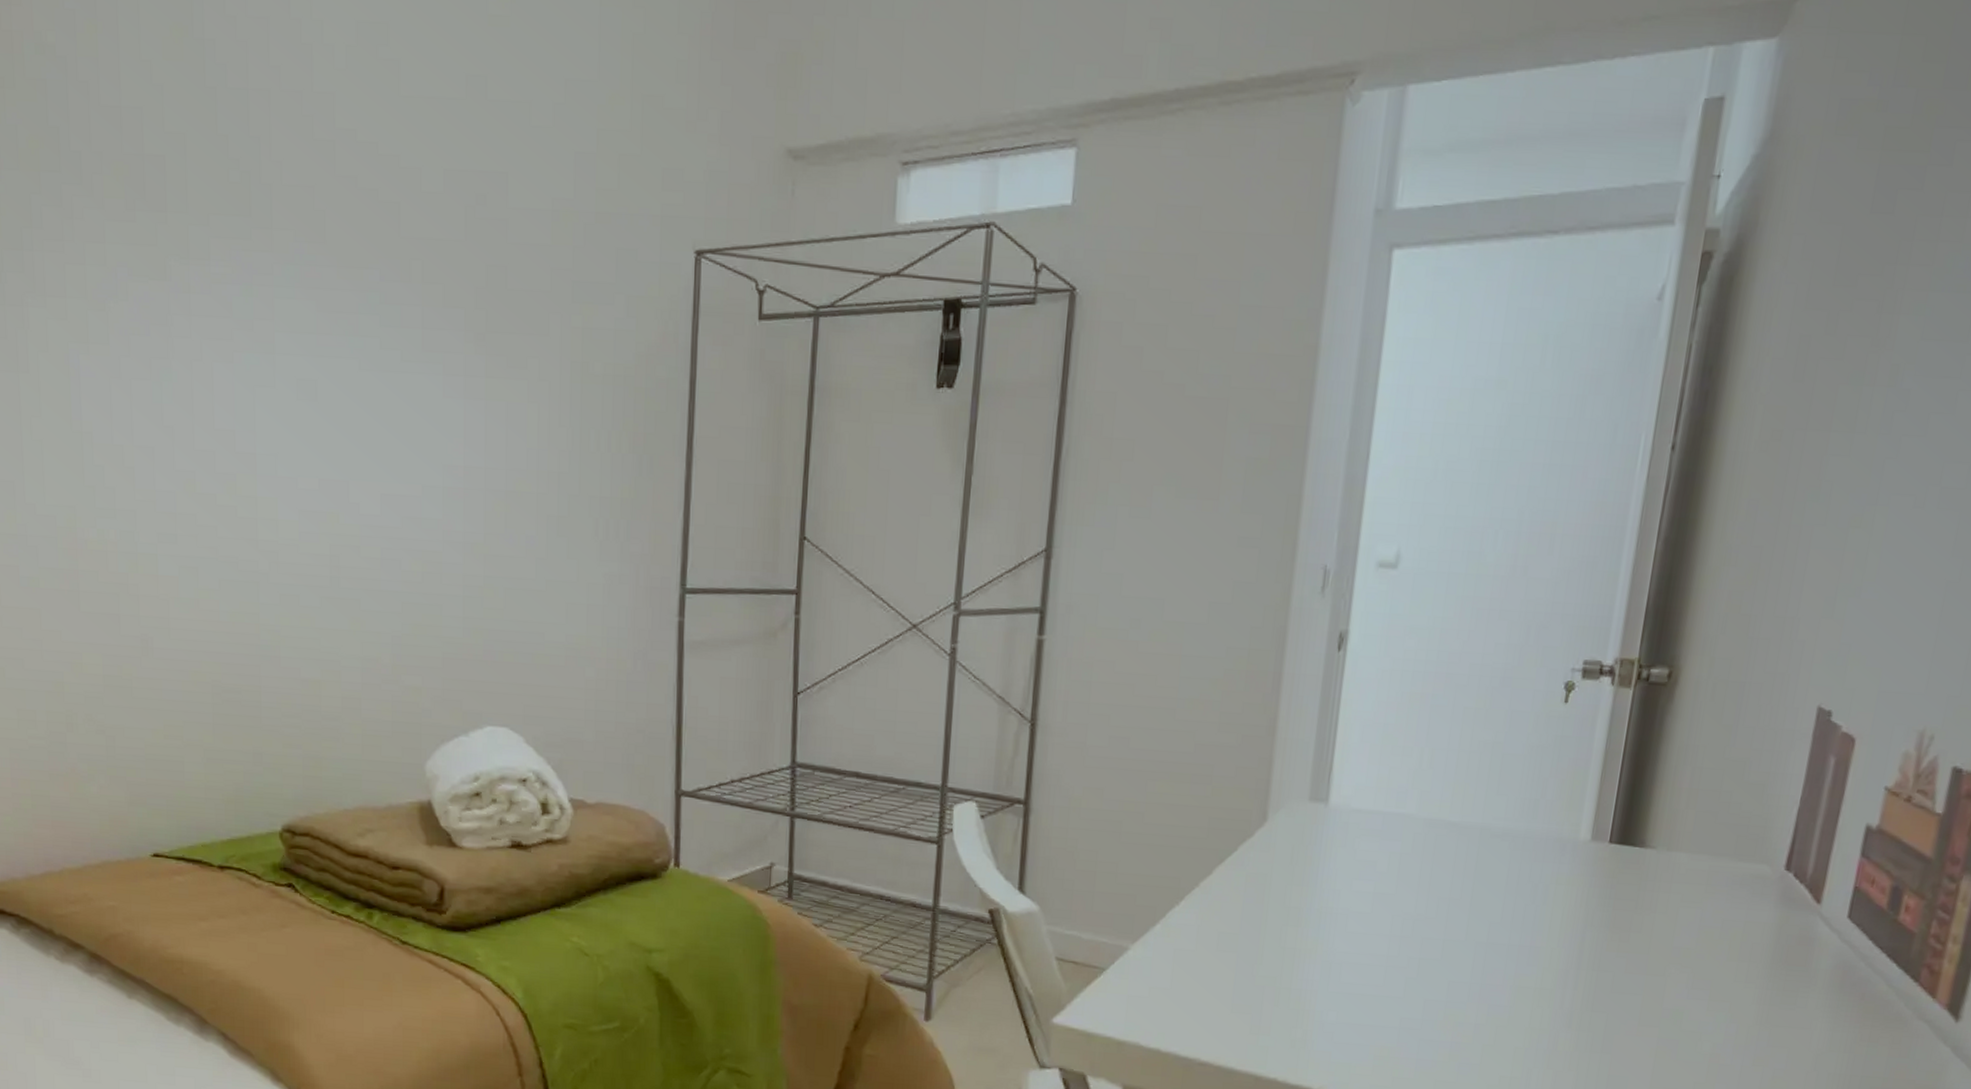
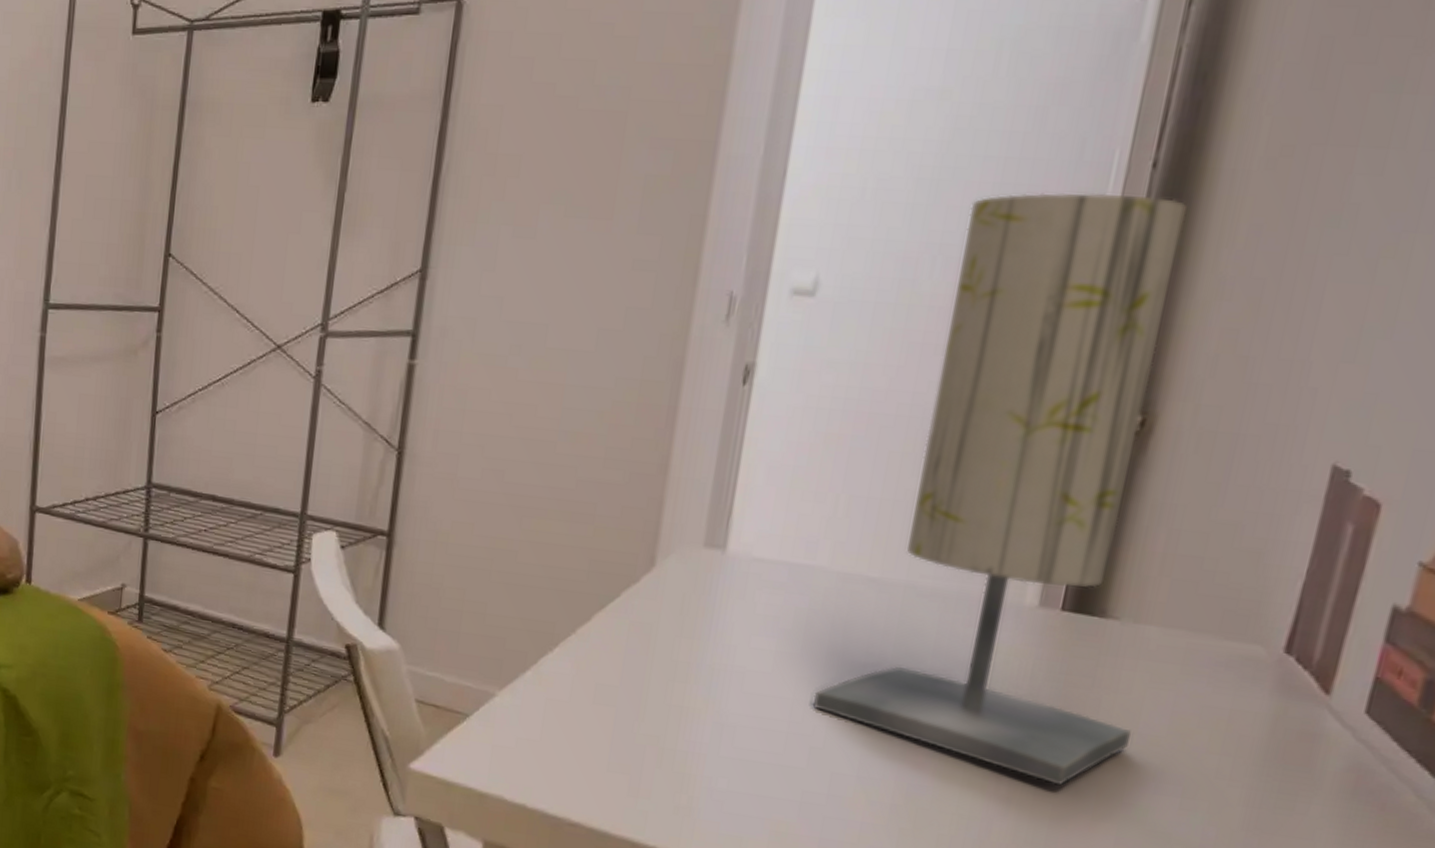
table lamp: none [1406,472,1699,997] -> present [812,193,1187,786]

